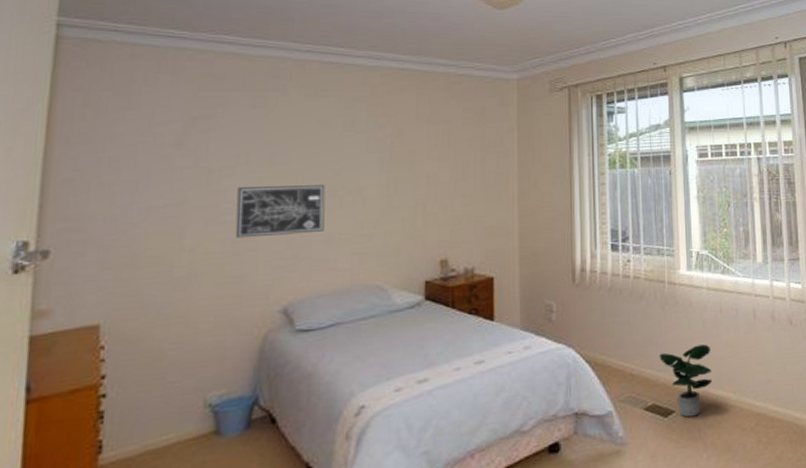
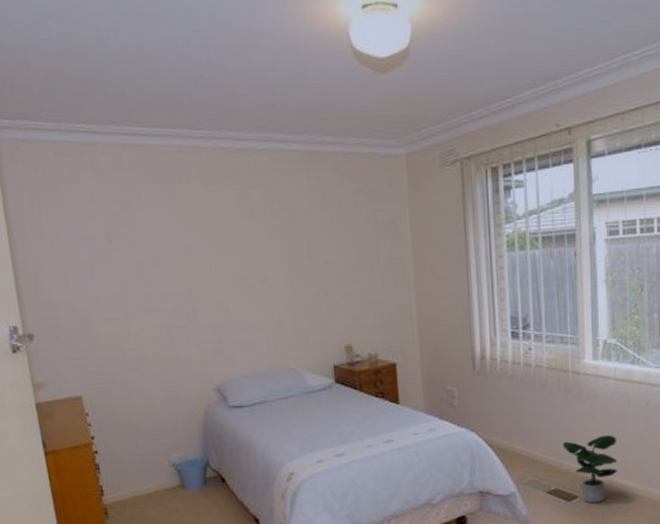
wall art: present [235,185,326,239] -> none [163,274,240,325]

